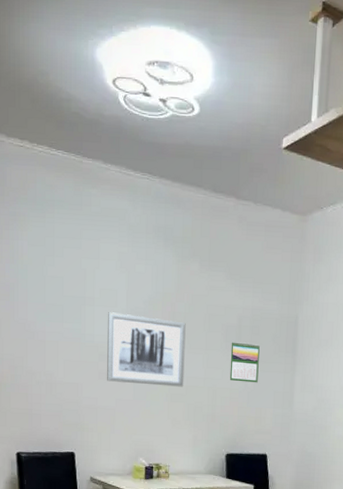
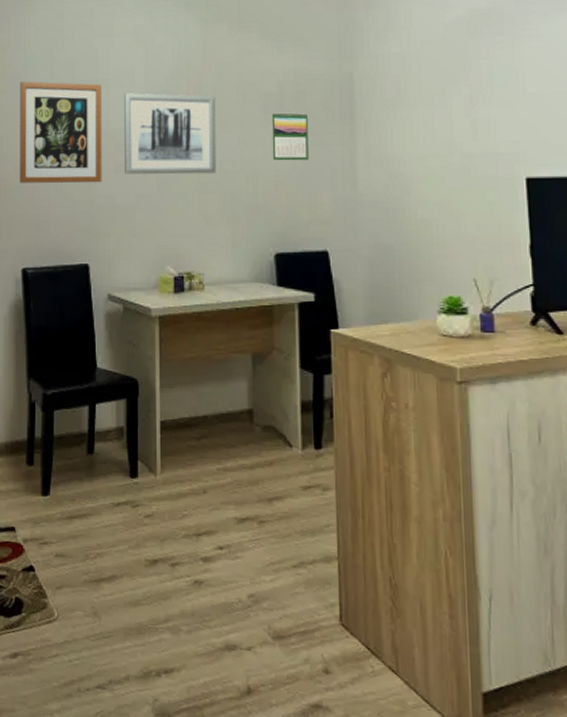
wall art: none [13,291,88,387] -> present [20,81,102,183]

